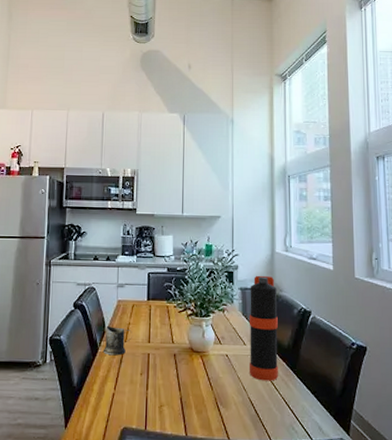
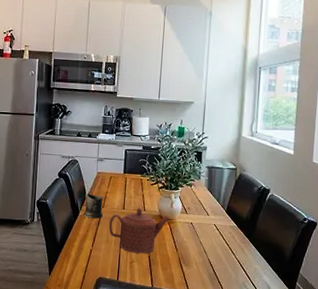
teapot: none [132,340,201,396] -> present [108,208,169,254]
bottle: present [248,275,278,381] -> none [210,156,241,247]

